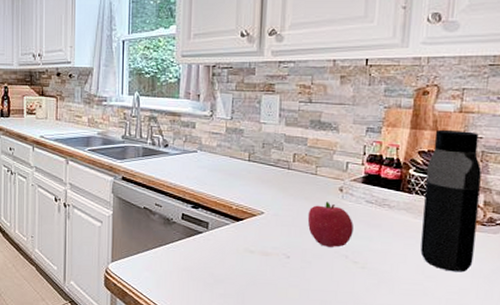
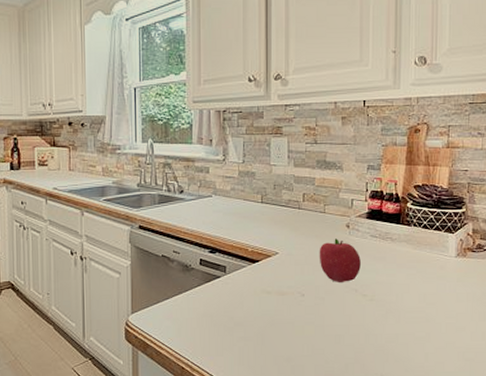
water bottle: present [420,129,482,273] -> none [421,164,469,298]

